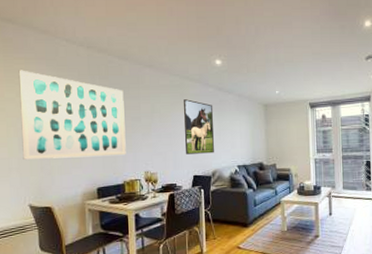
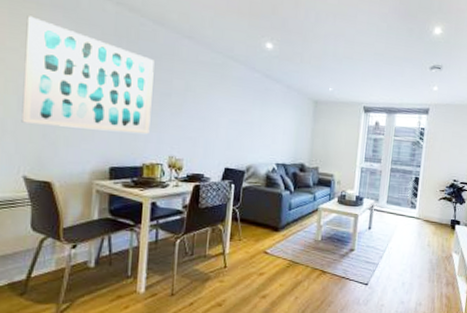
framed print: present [184,99,214,154] -> none [219,81,256,146]

